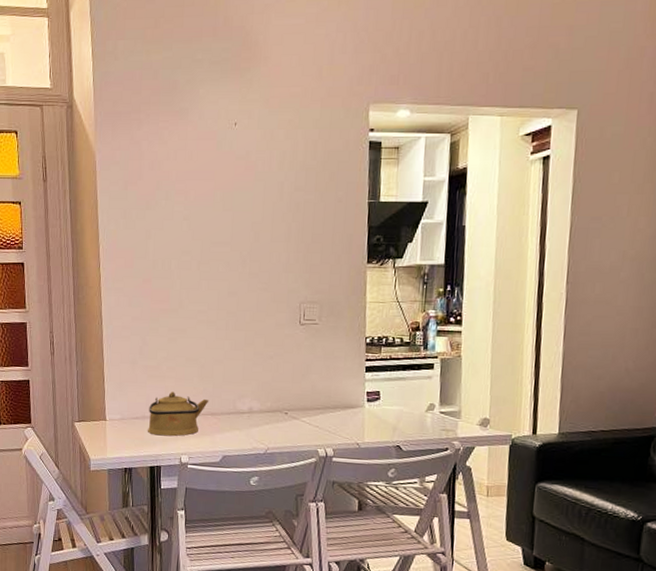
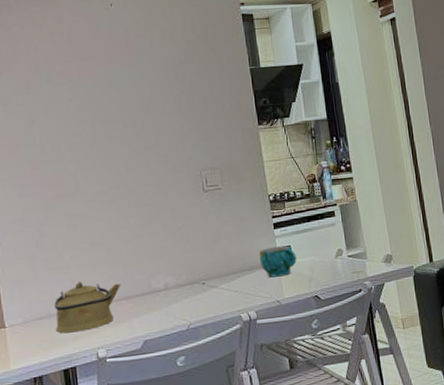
cup: none [345,390,384,420] -> present [259,245,297,278]

